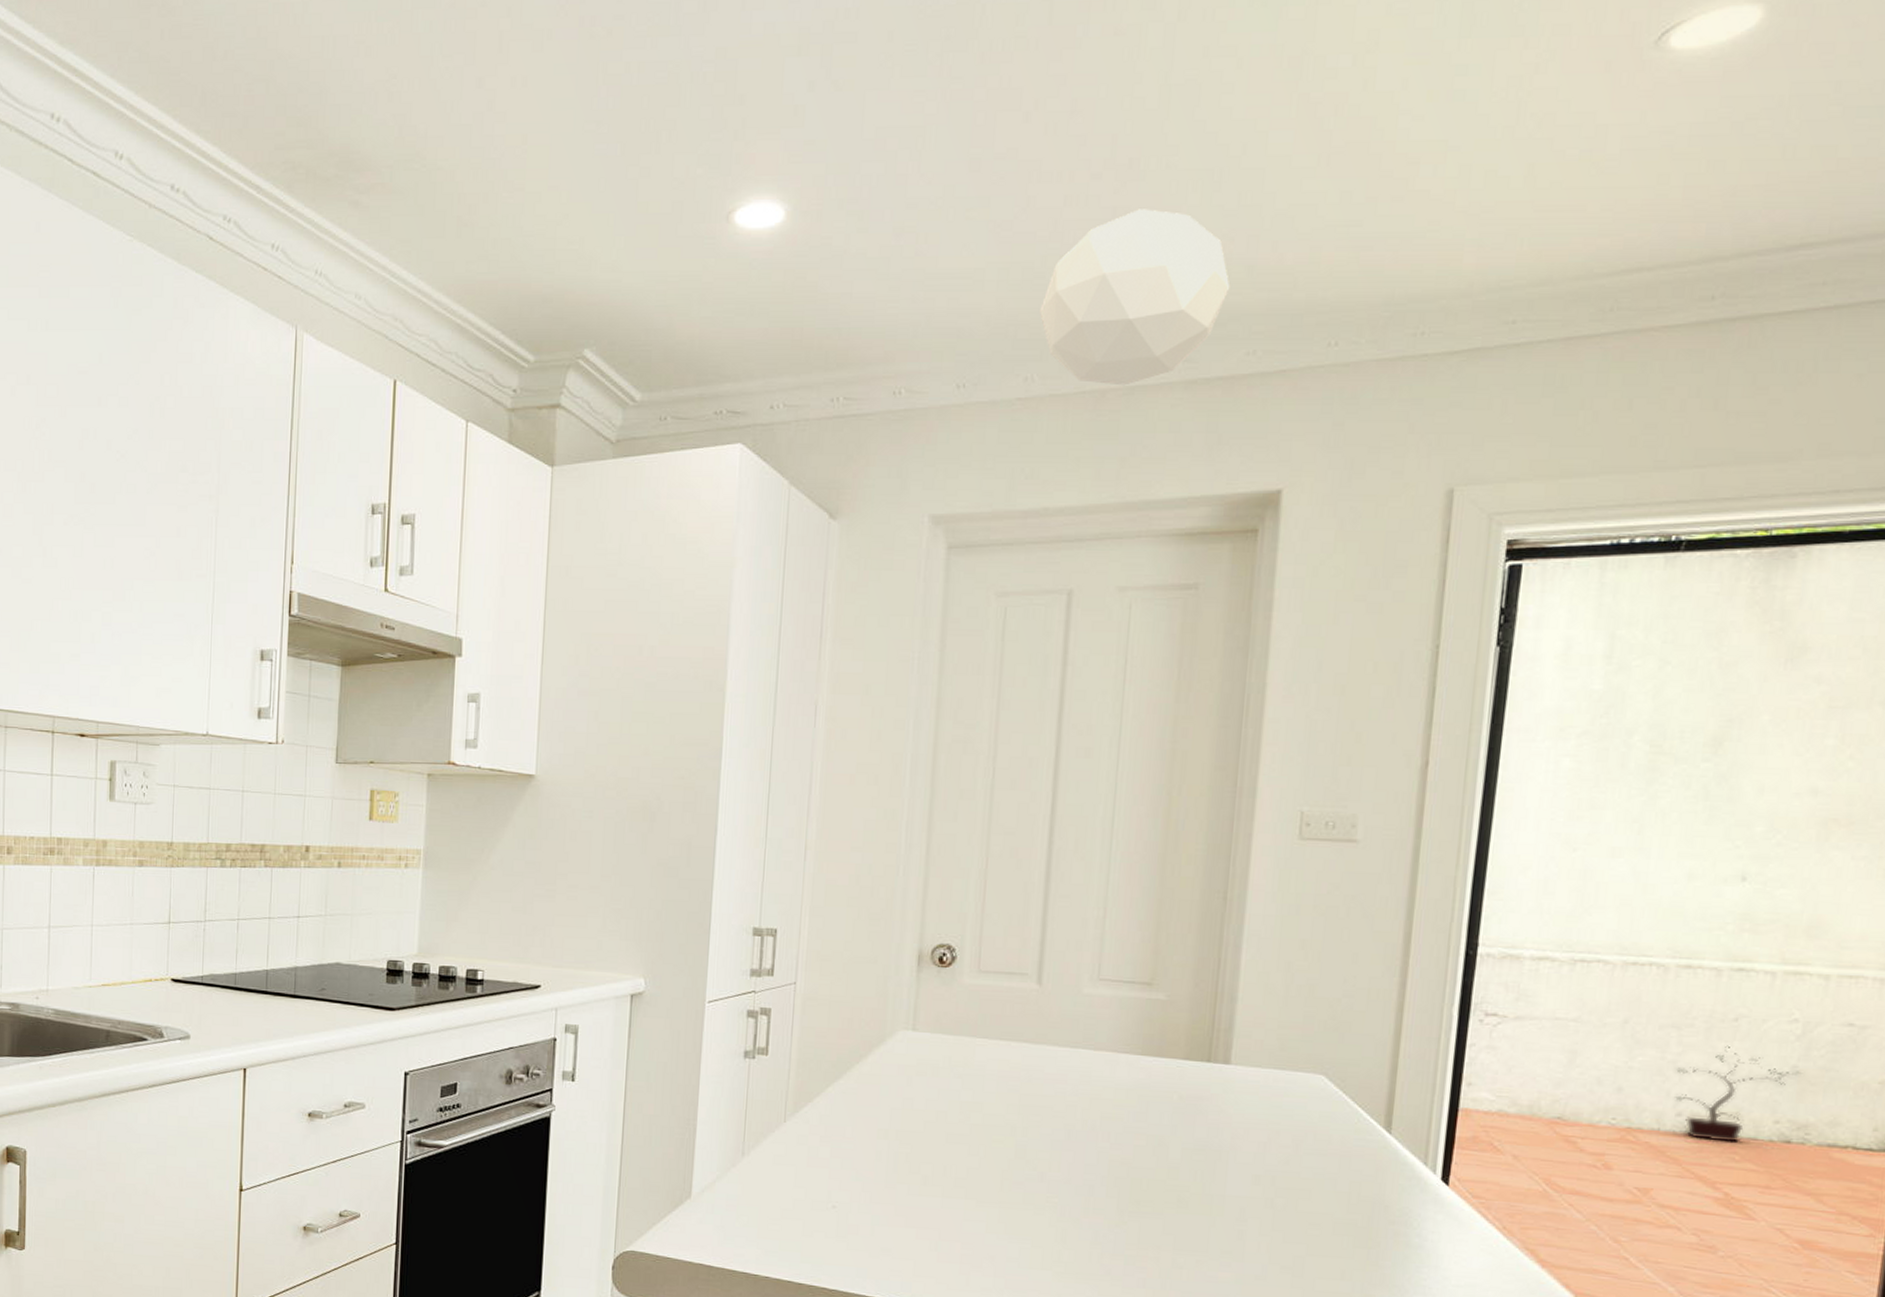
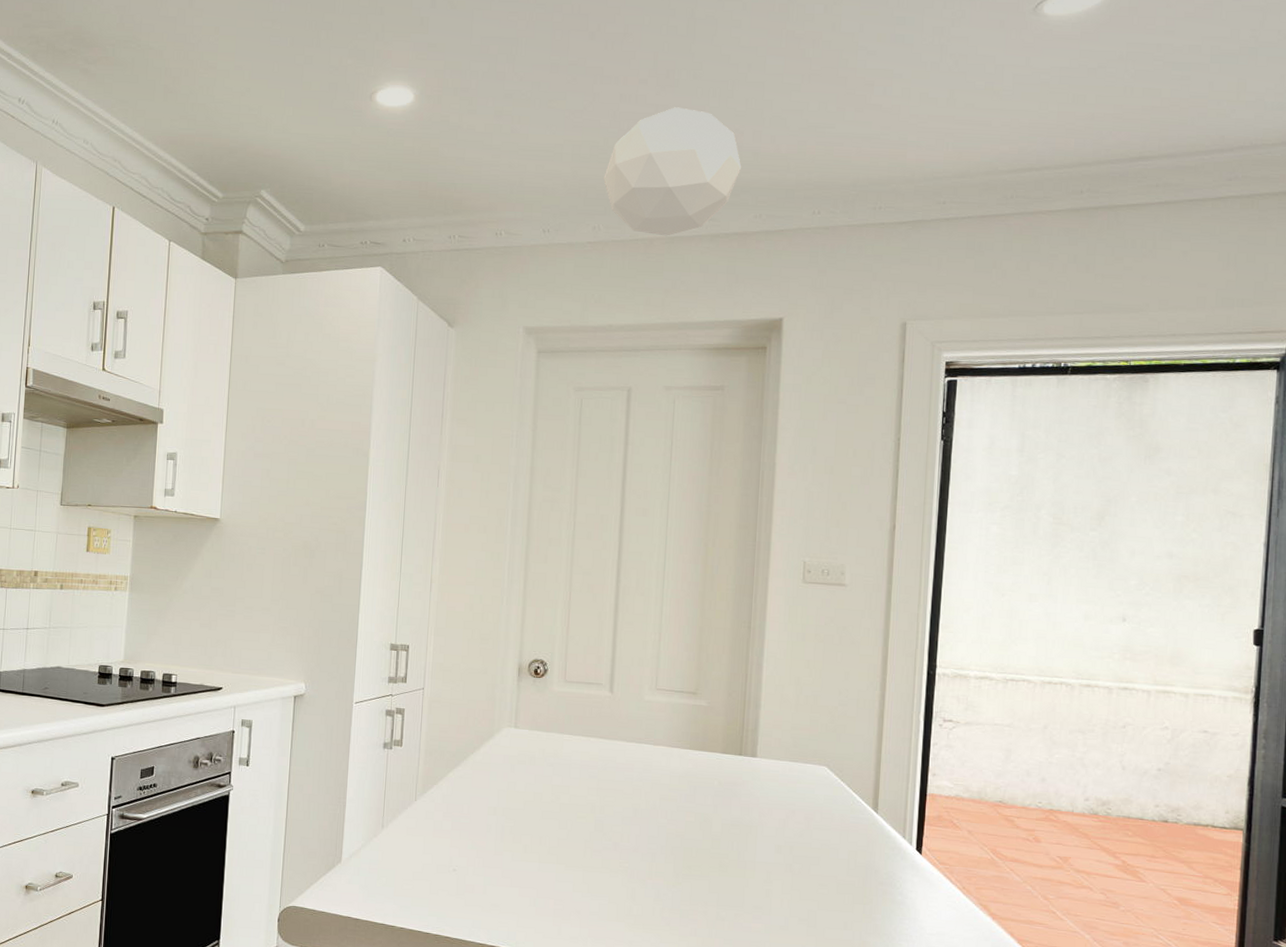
potted plant: present [1675,1045,1802,1144] -> none [1083,746,1173,823]

